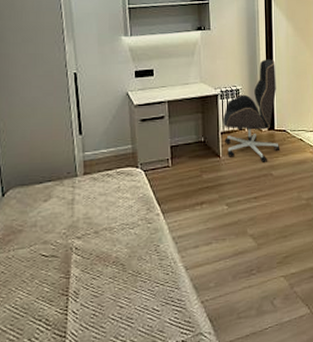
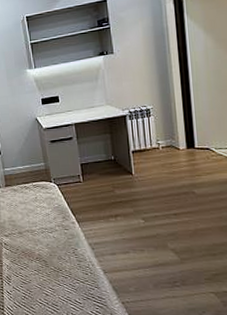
office chair: present [223,59,279,163] -> none [133,76,202,182]

